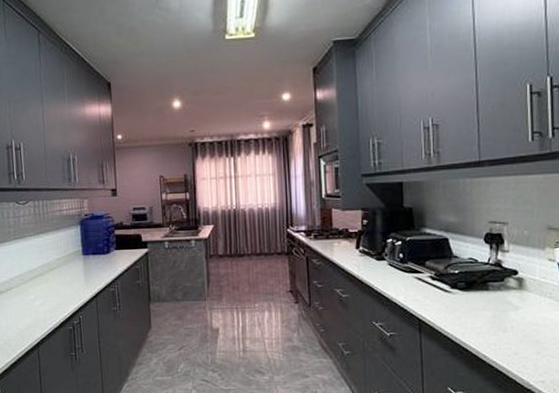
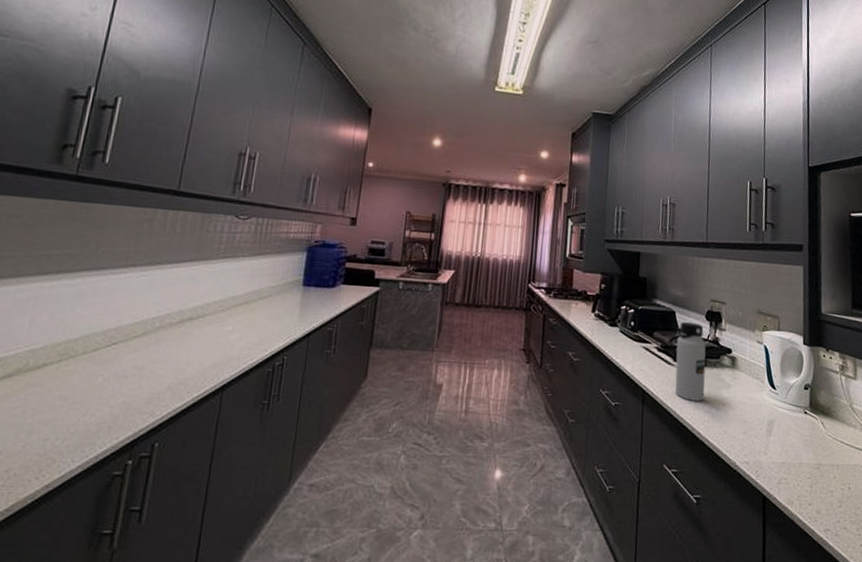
water bottle: none [453,247,489,326] -> present [674,321,706,401]

